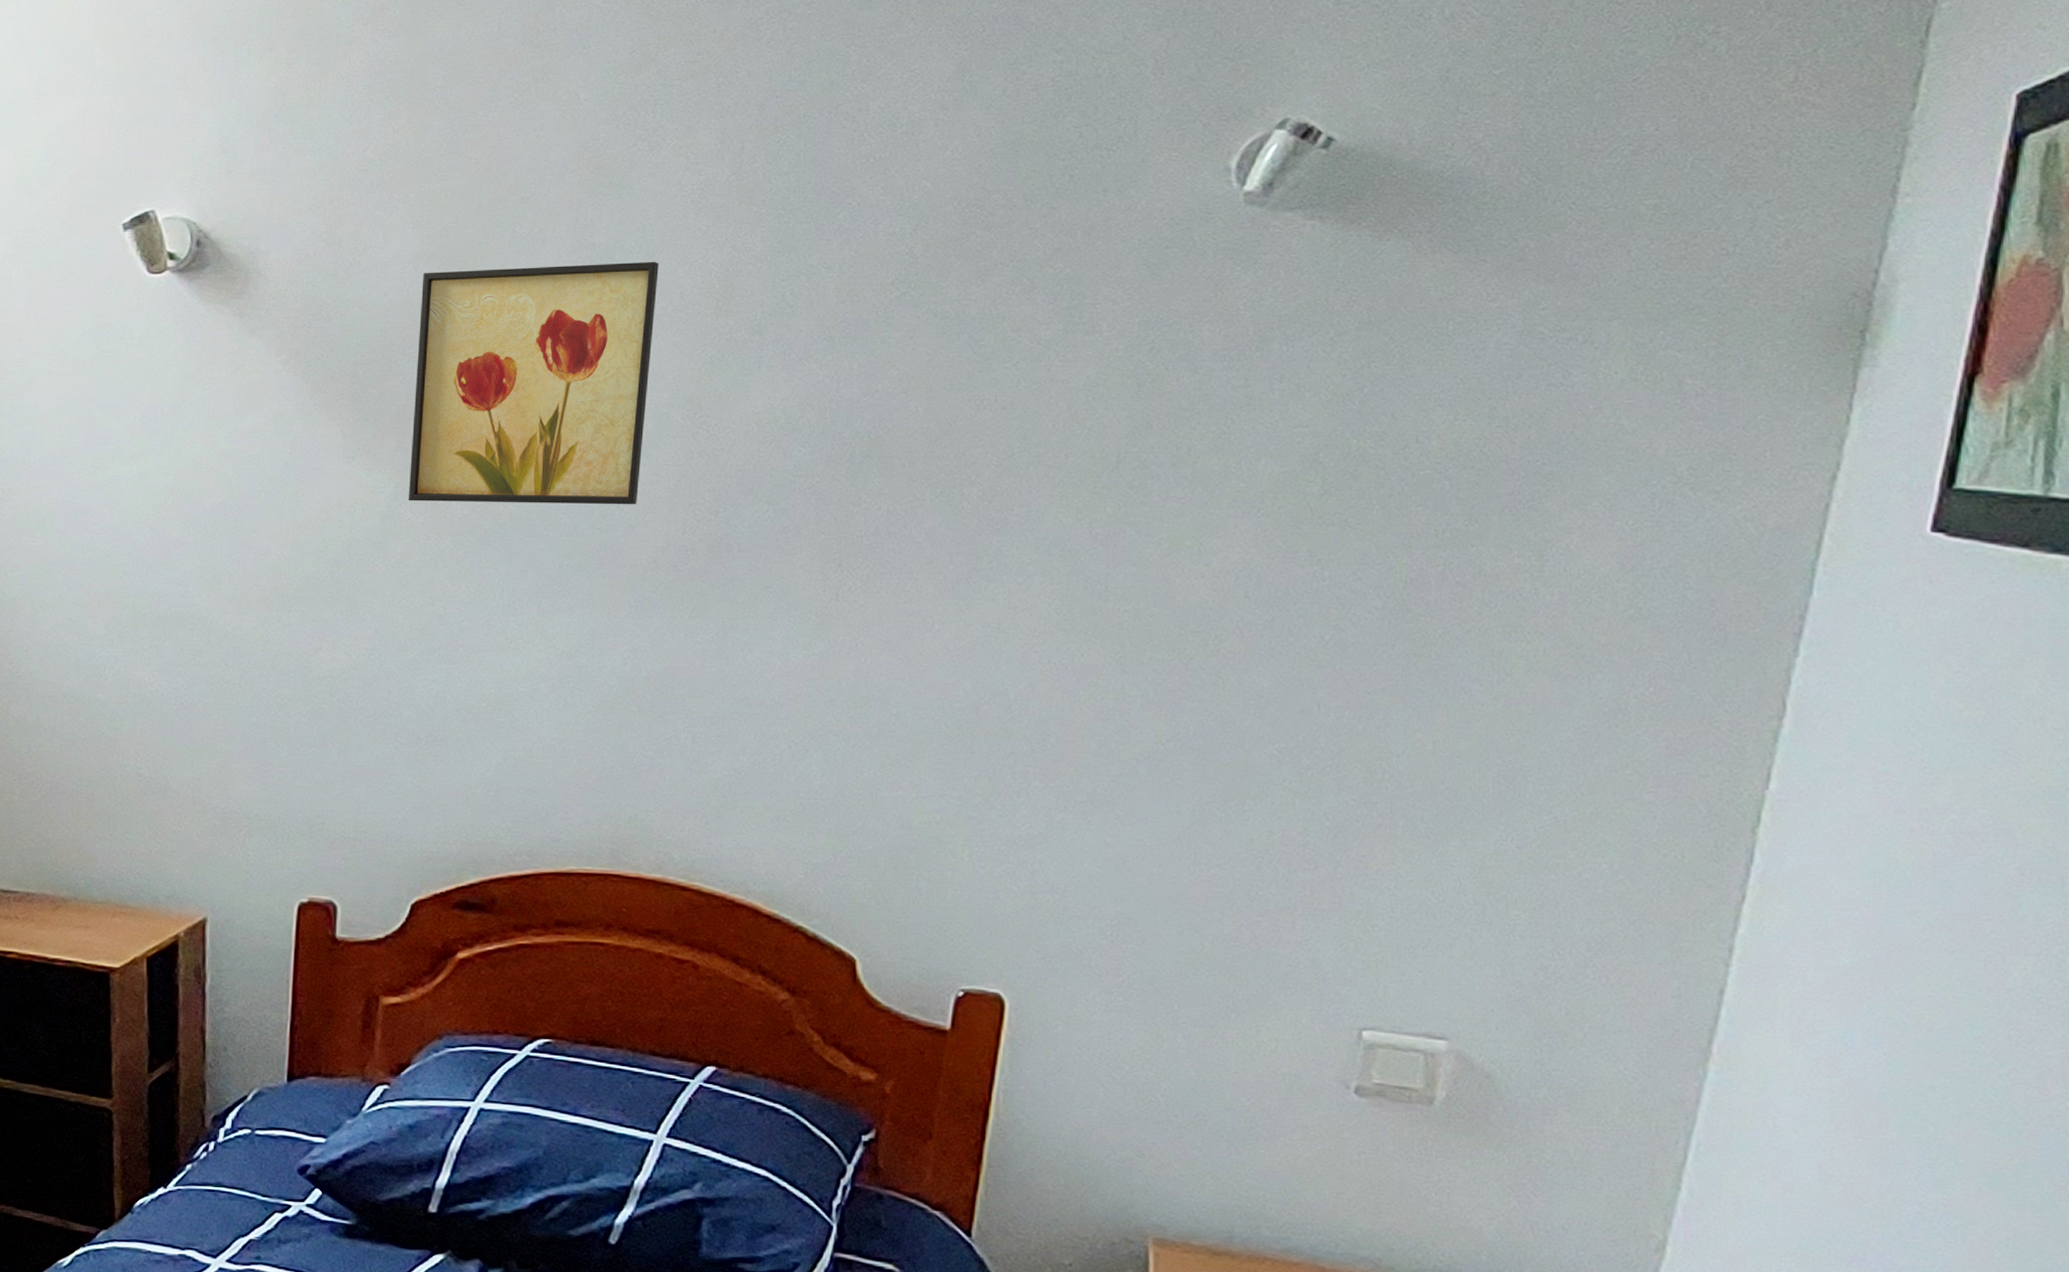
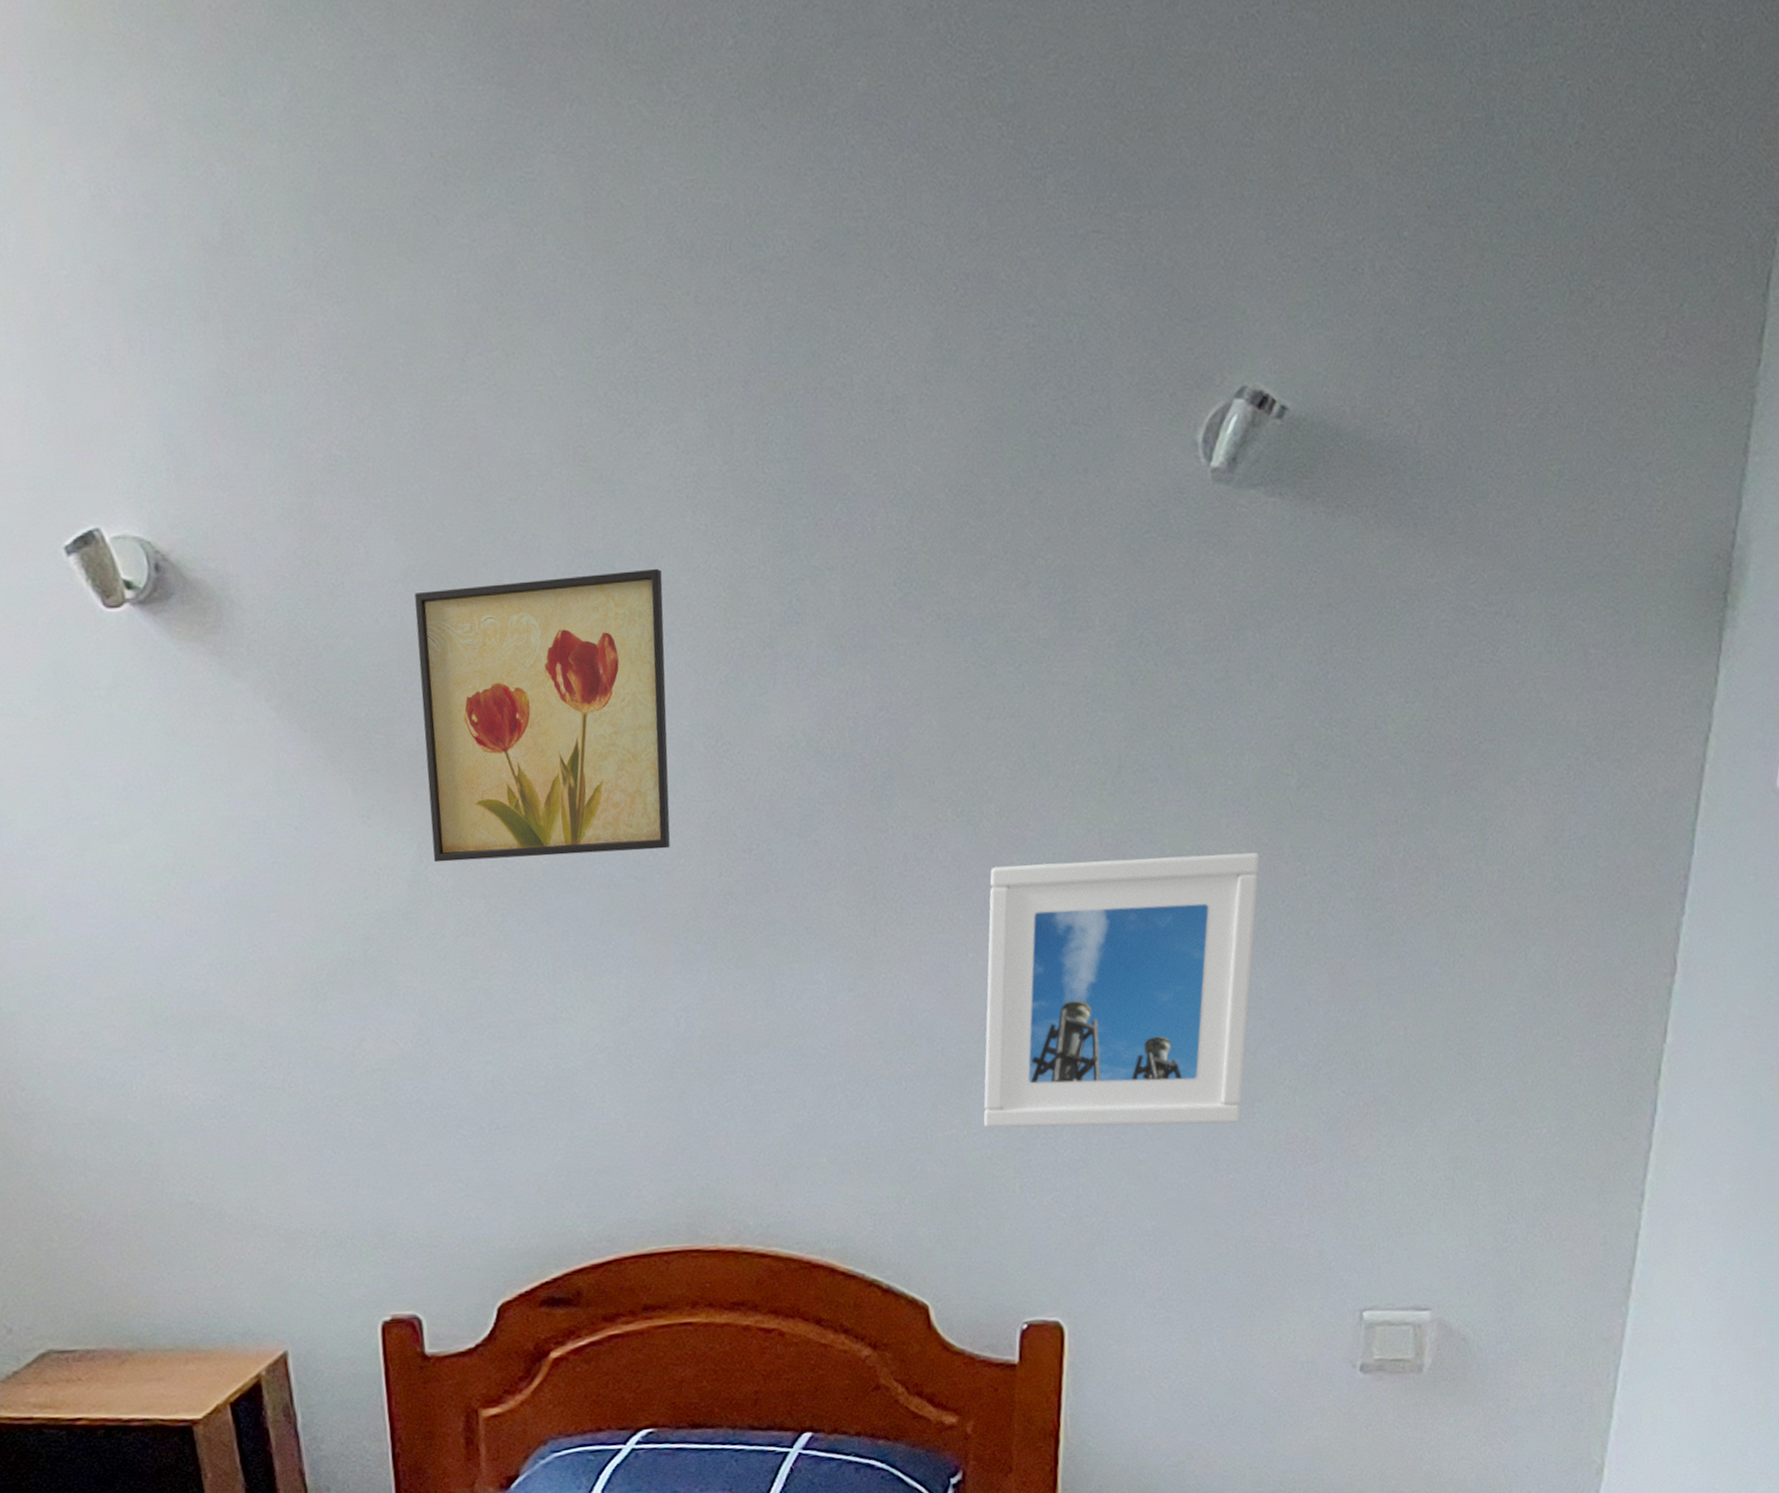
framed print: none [934,546,1271,819] -> present [983,852,1260,1128]

